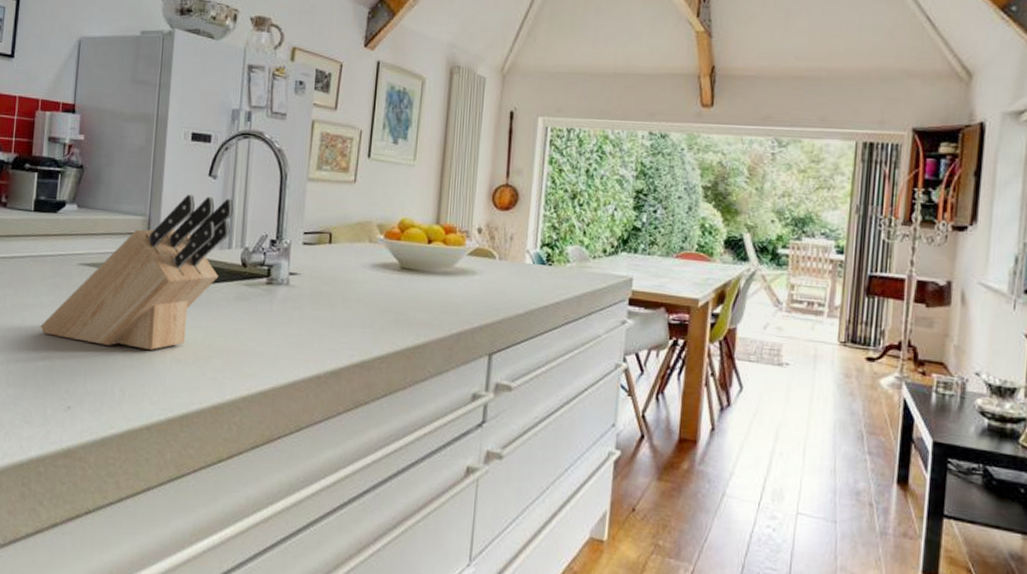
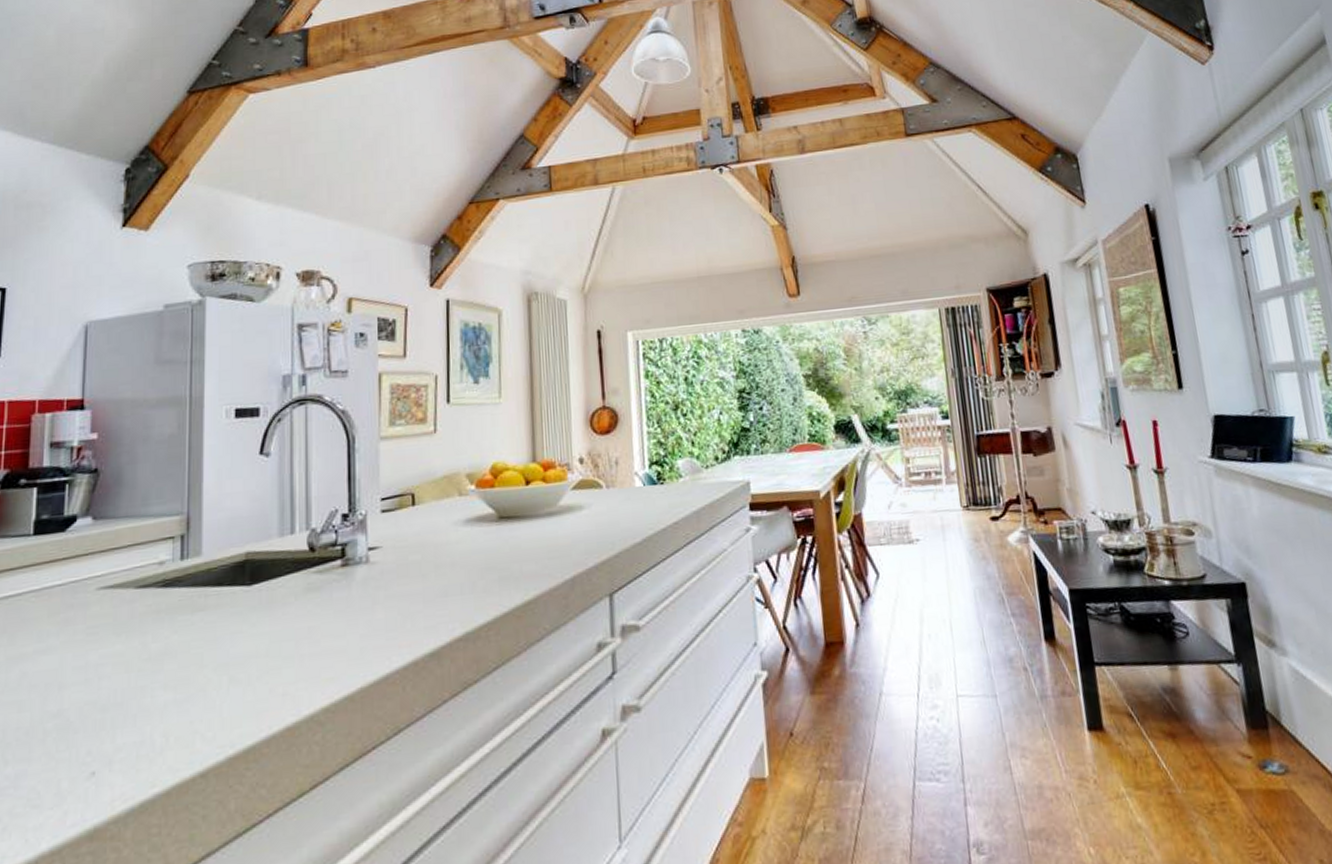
knife block: present [40,194,234,350] -> none [48,477,294,686]

